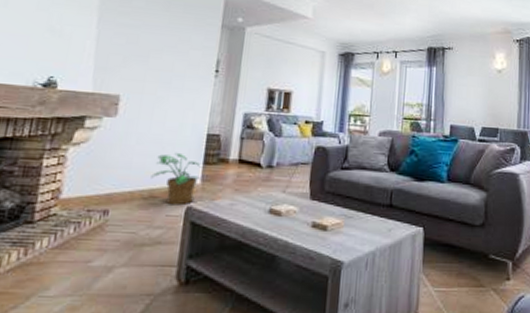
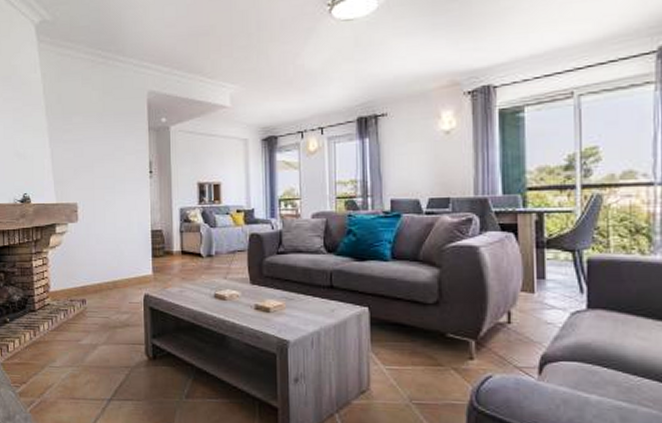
potted plant: present [151,152,201,205] -> none [112,248,152,294]

